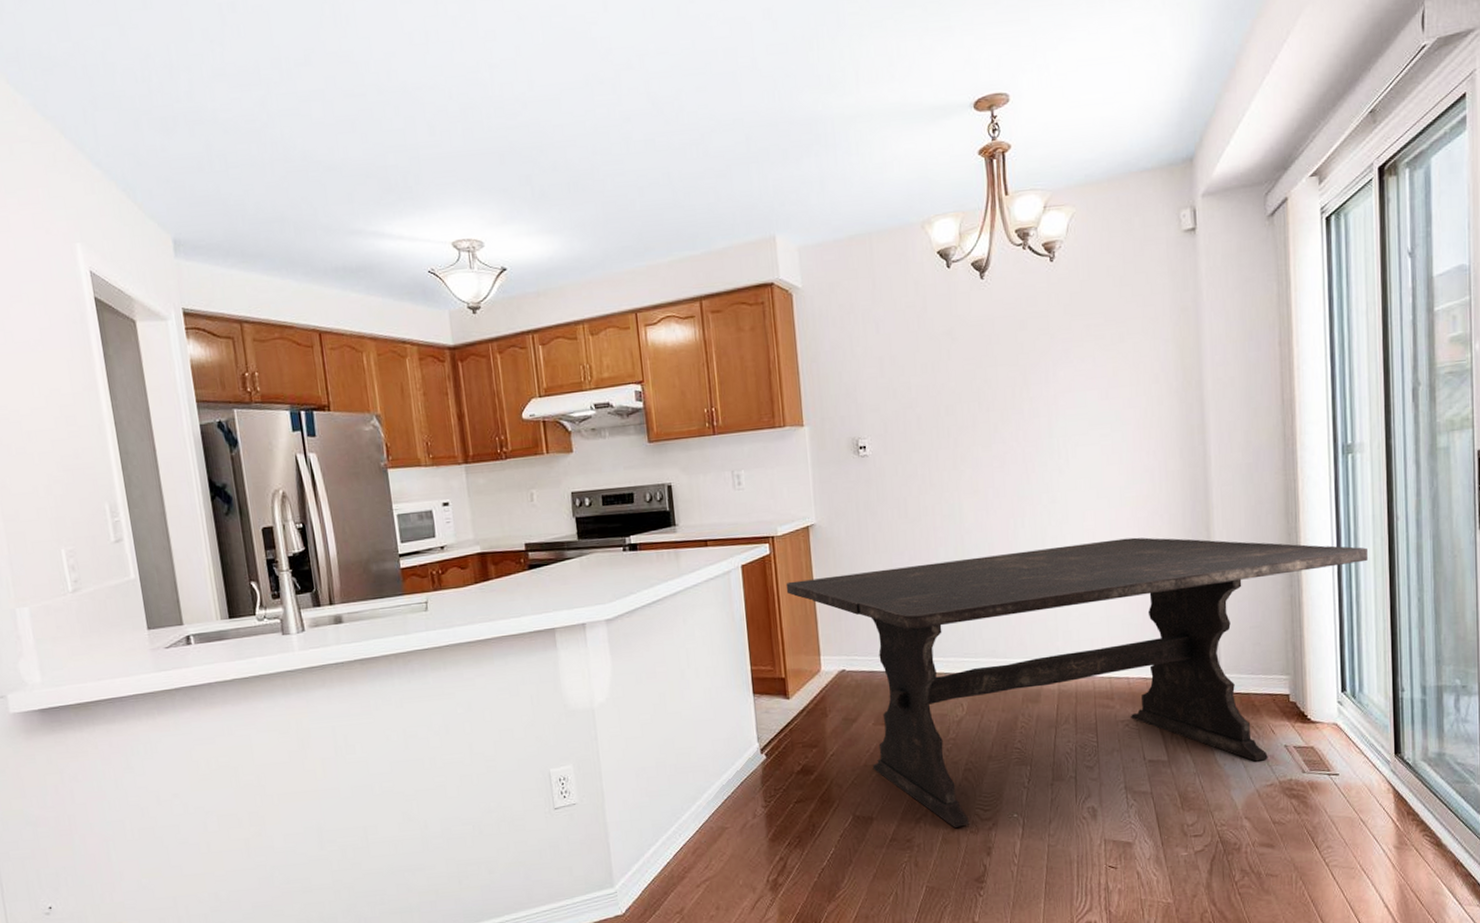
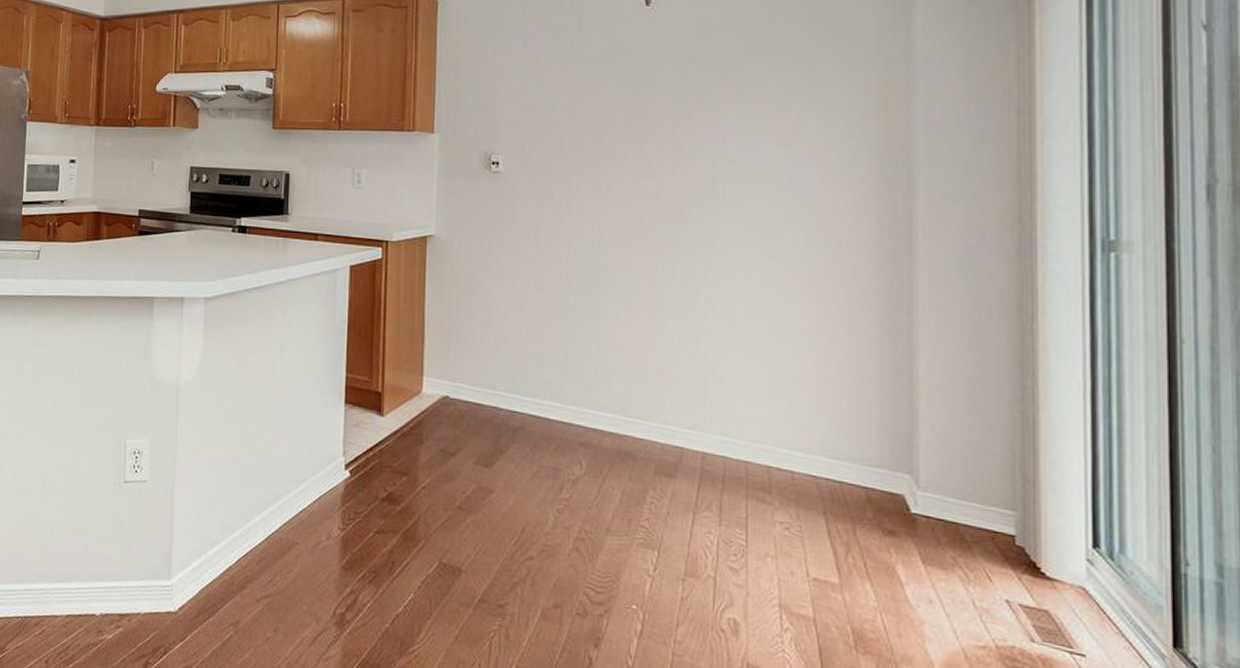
dining table: present [786,537,1368,828] -> none [394,291,1136,613]

